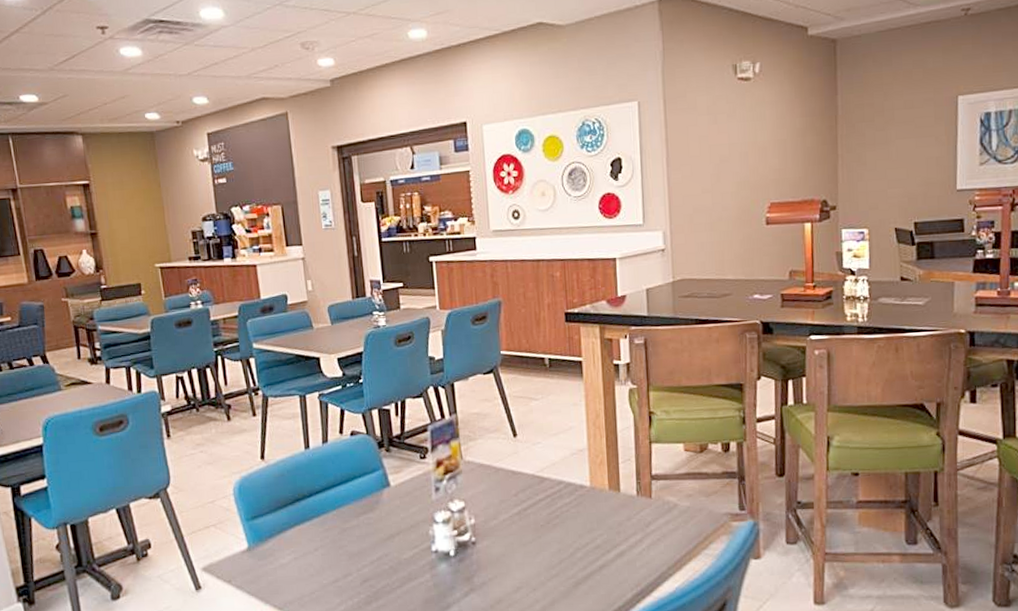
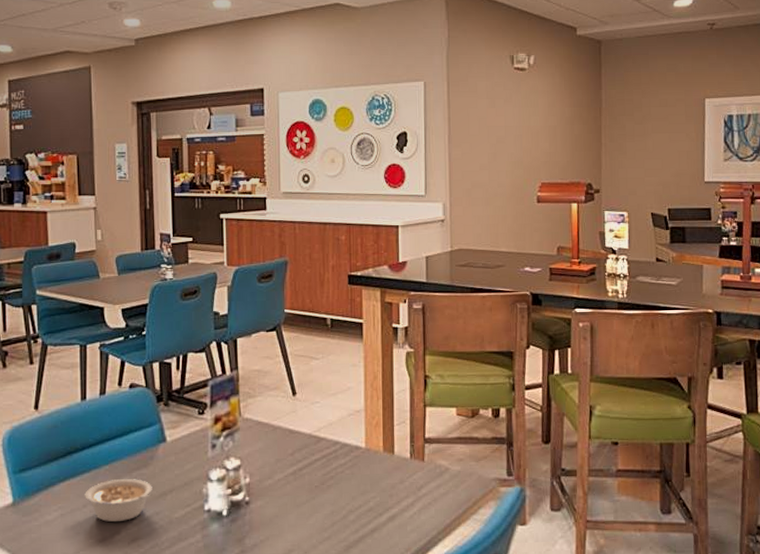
legume: none [315,523,380,565] -> present [85,479,152,523]

